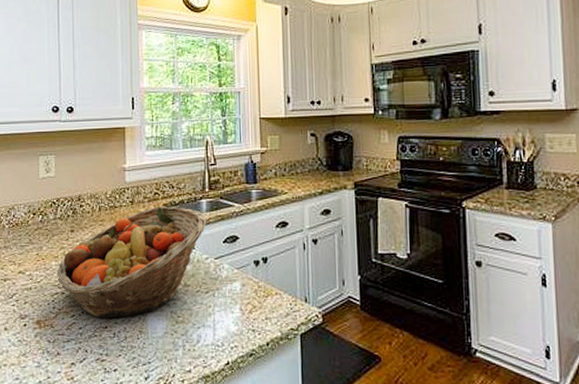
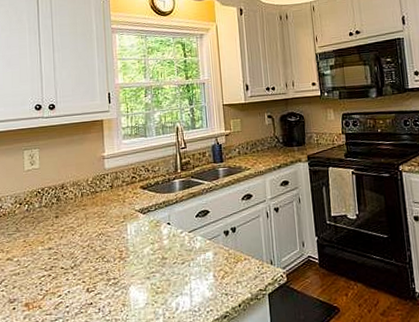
fruit basket: present [56,206,207,318] -> none [43,187,181,296]

